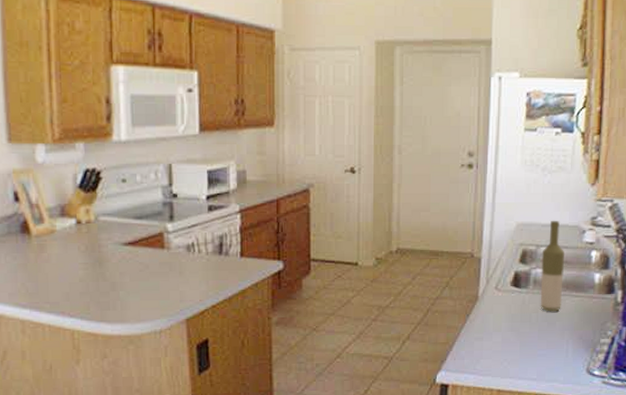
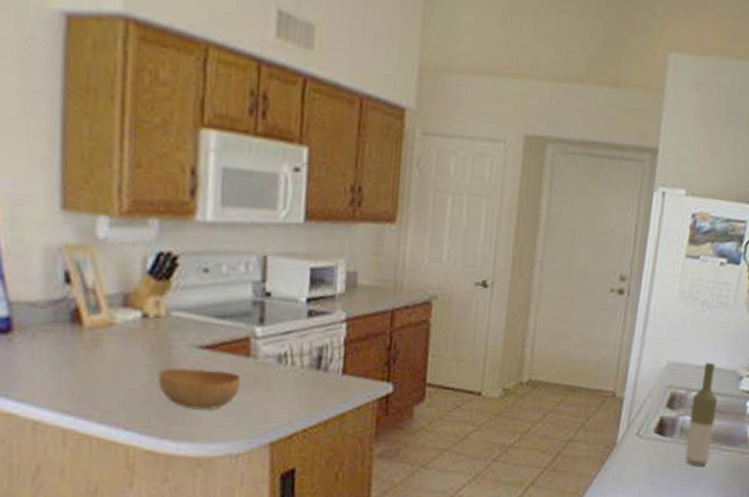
bowl: none [92,262,159,296] -> present [158,368,242,411]

